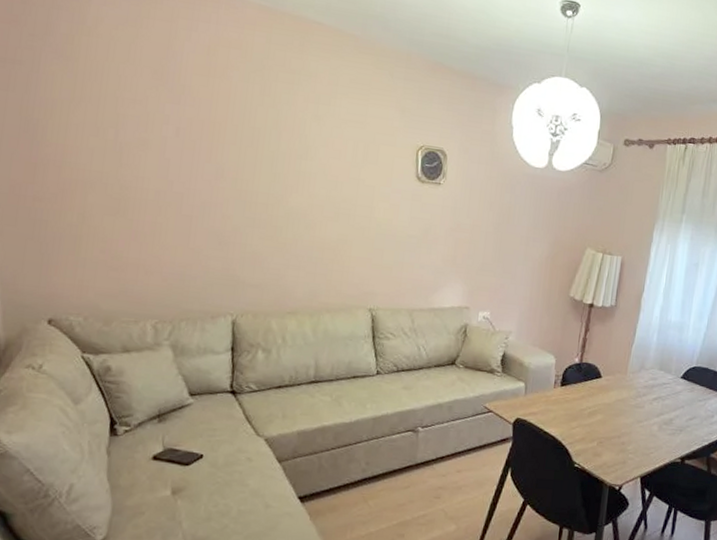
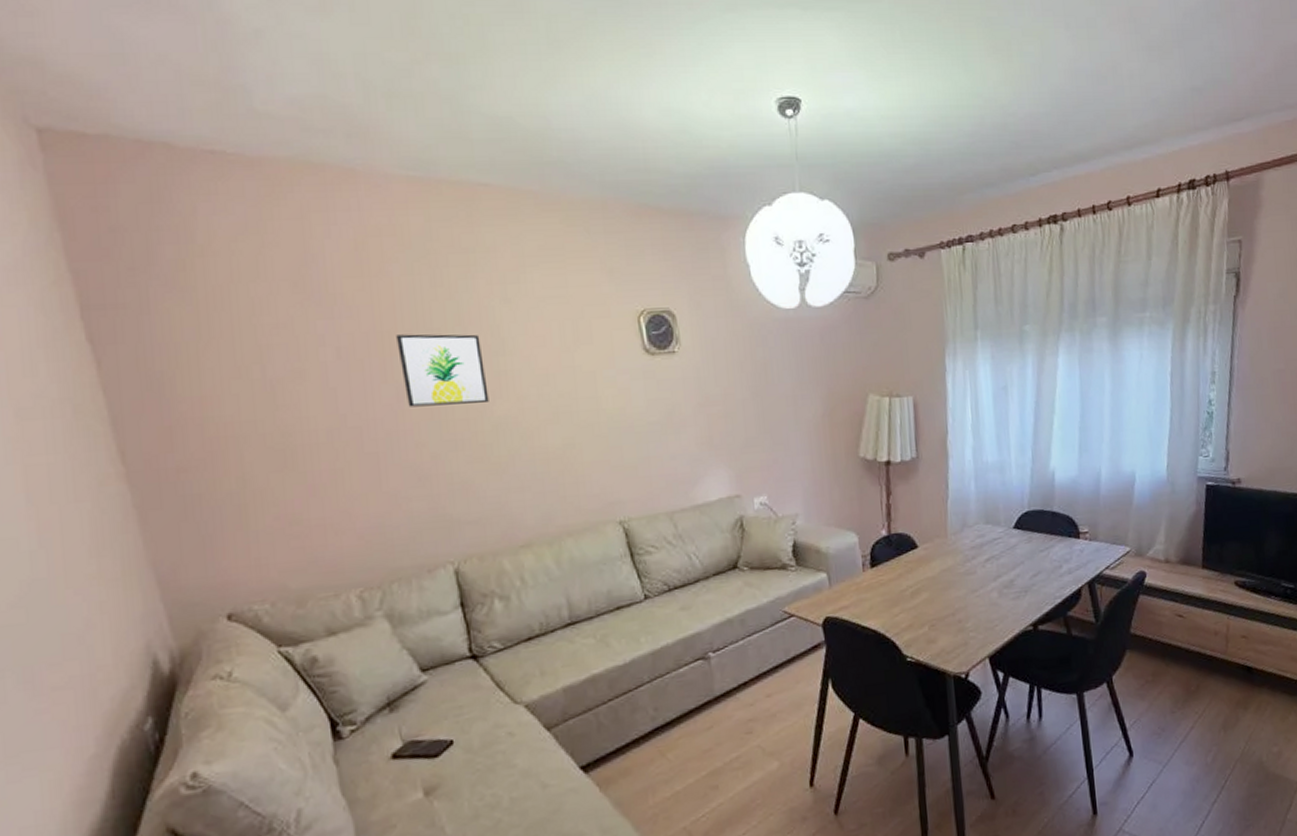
wall art: none [223,127,290,194] -> present [396,334,489,407]

